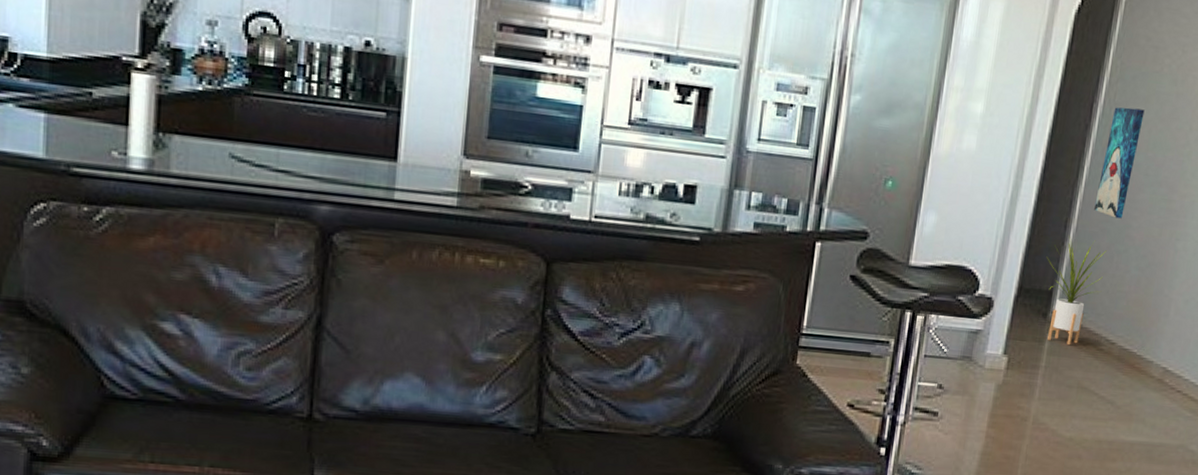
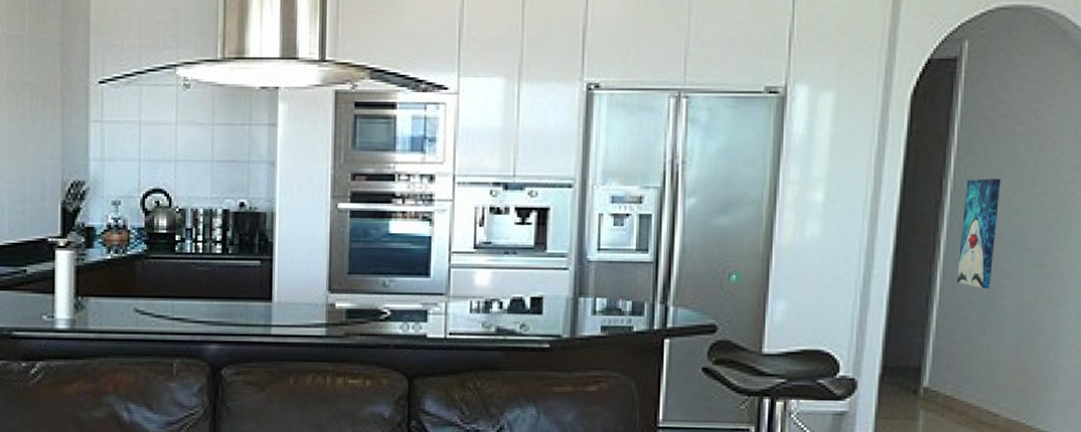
house plant: present [1046,234,1107,346] -> none [909,310,977,421]

